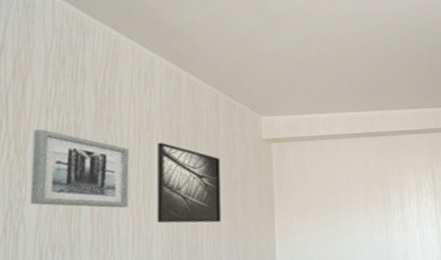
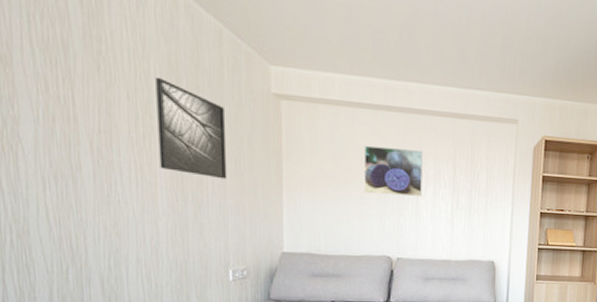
wall art: present [29,129,130,208] -> none [17,37,129,146]
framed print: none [350,165,406,213] -> present [364,145,423,197]

